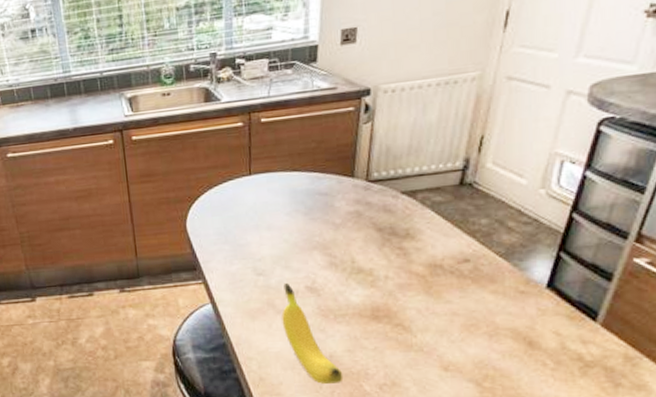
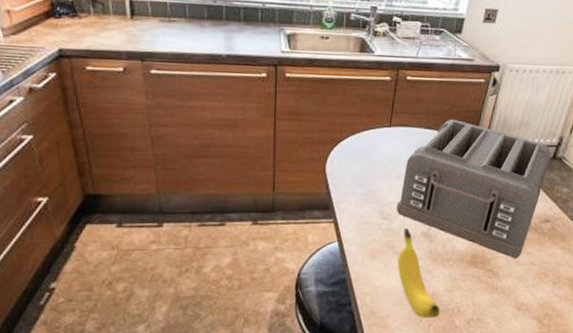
toaster: none [271,156,457,310] -> present [396,119,552,259]

